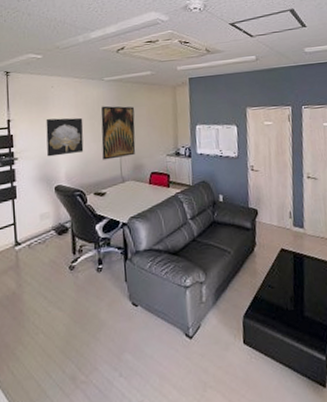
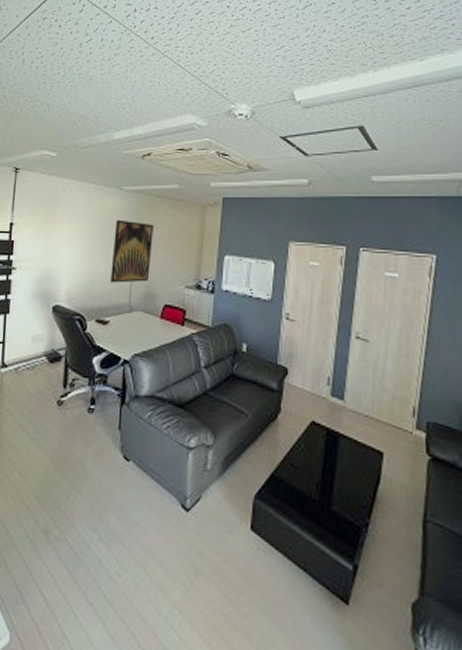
wall art: present [46,117,84,157] -> none [49,226,94,271]

